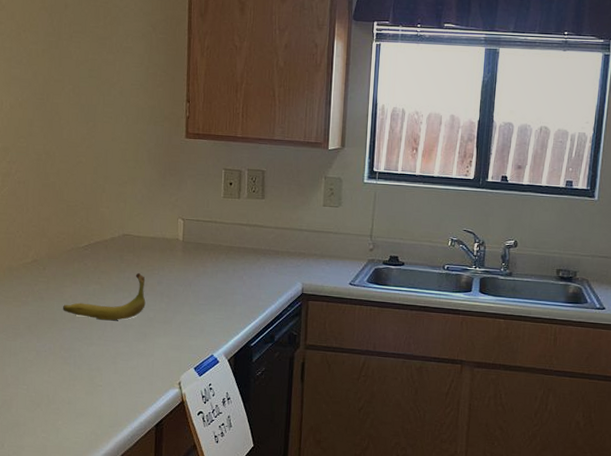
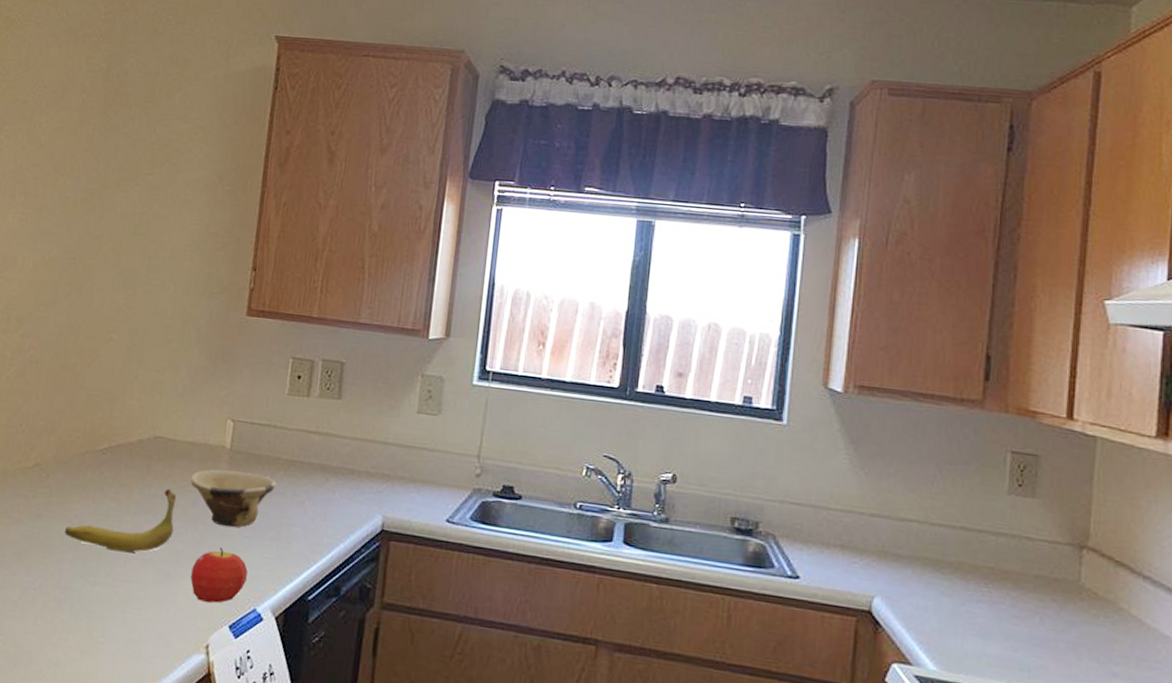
bowl: none [154,256,220,298] -> present [189,469,277,528]
fruit: none [162,313,204,353] -> present [190,547,248,603]

